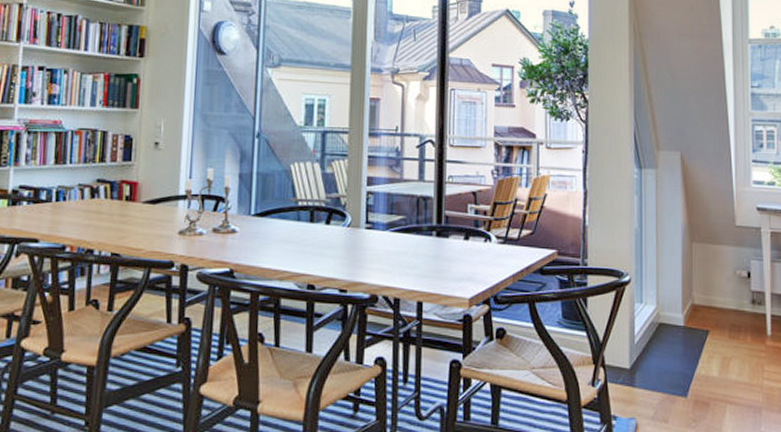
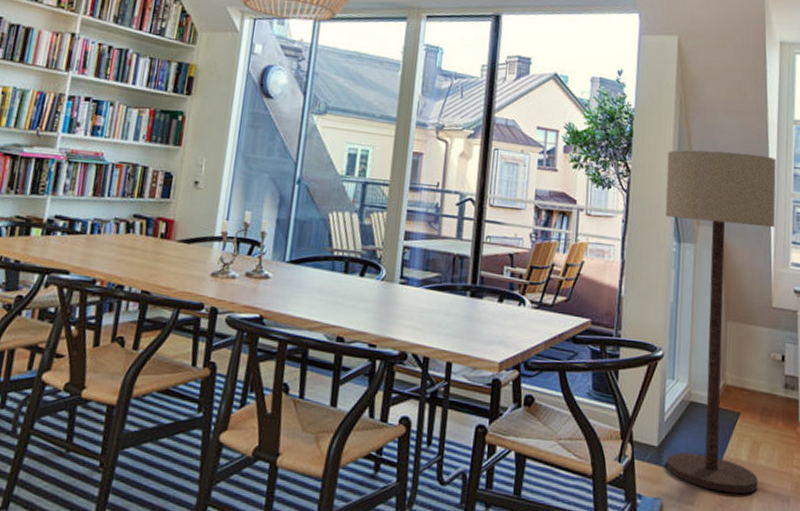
floor lamp: none [624,75,735,409] -> present [665,150,776,494]

